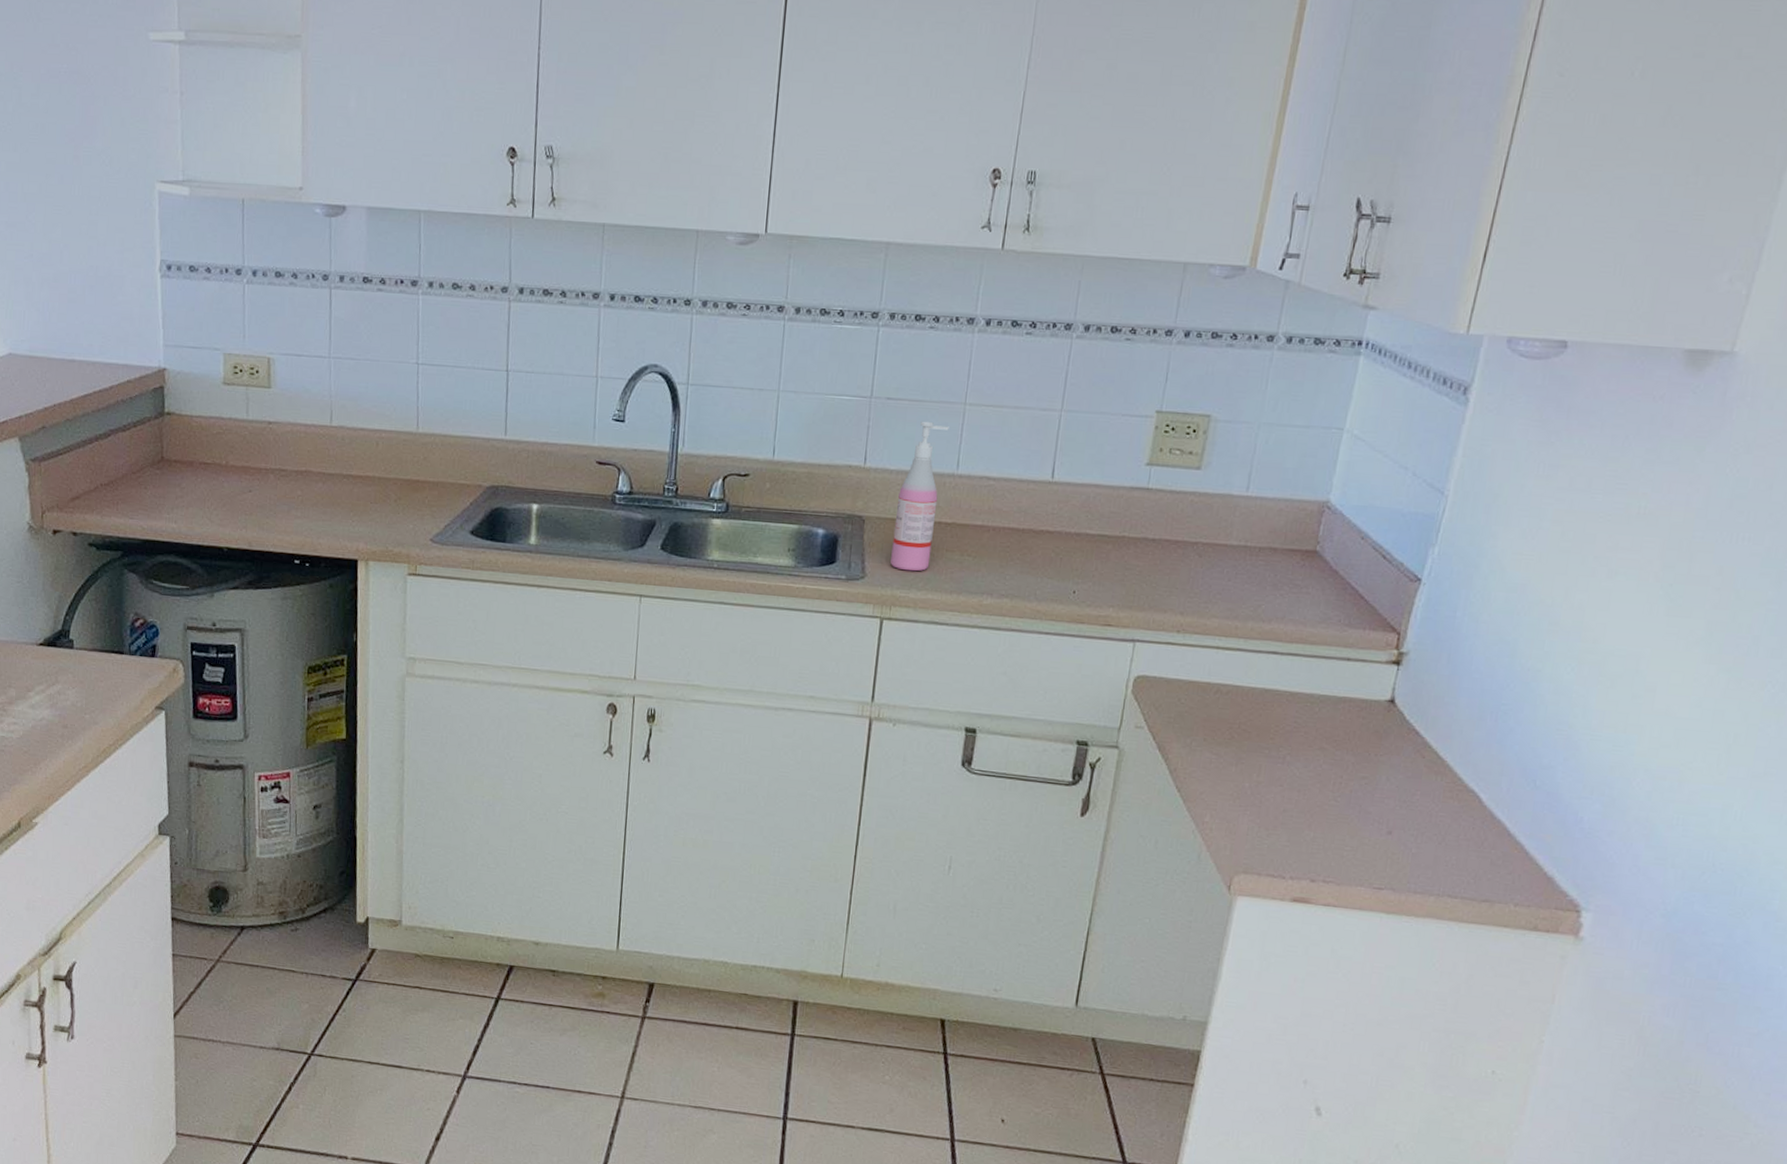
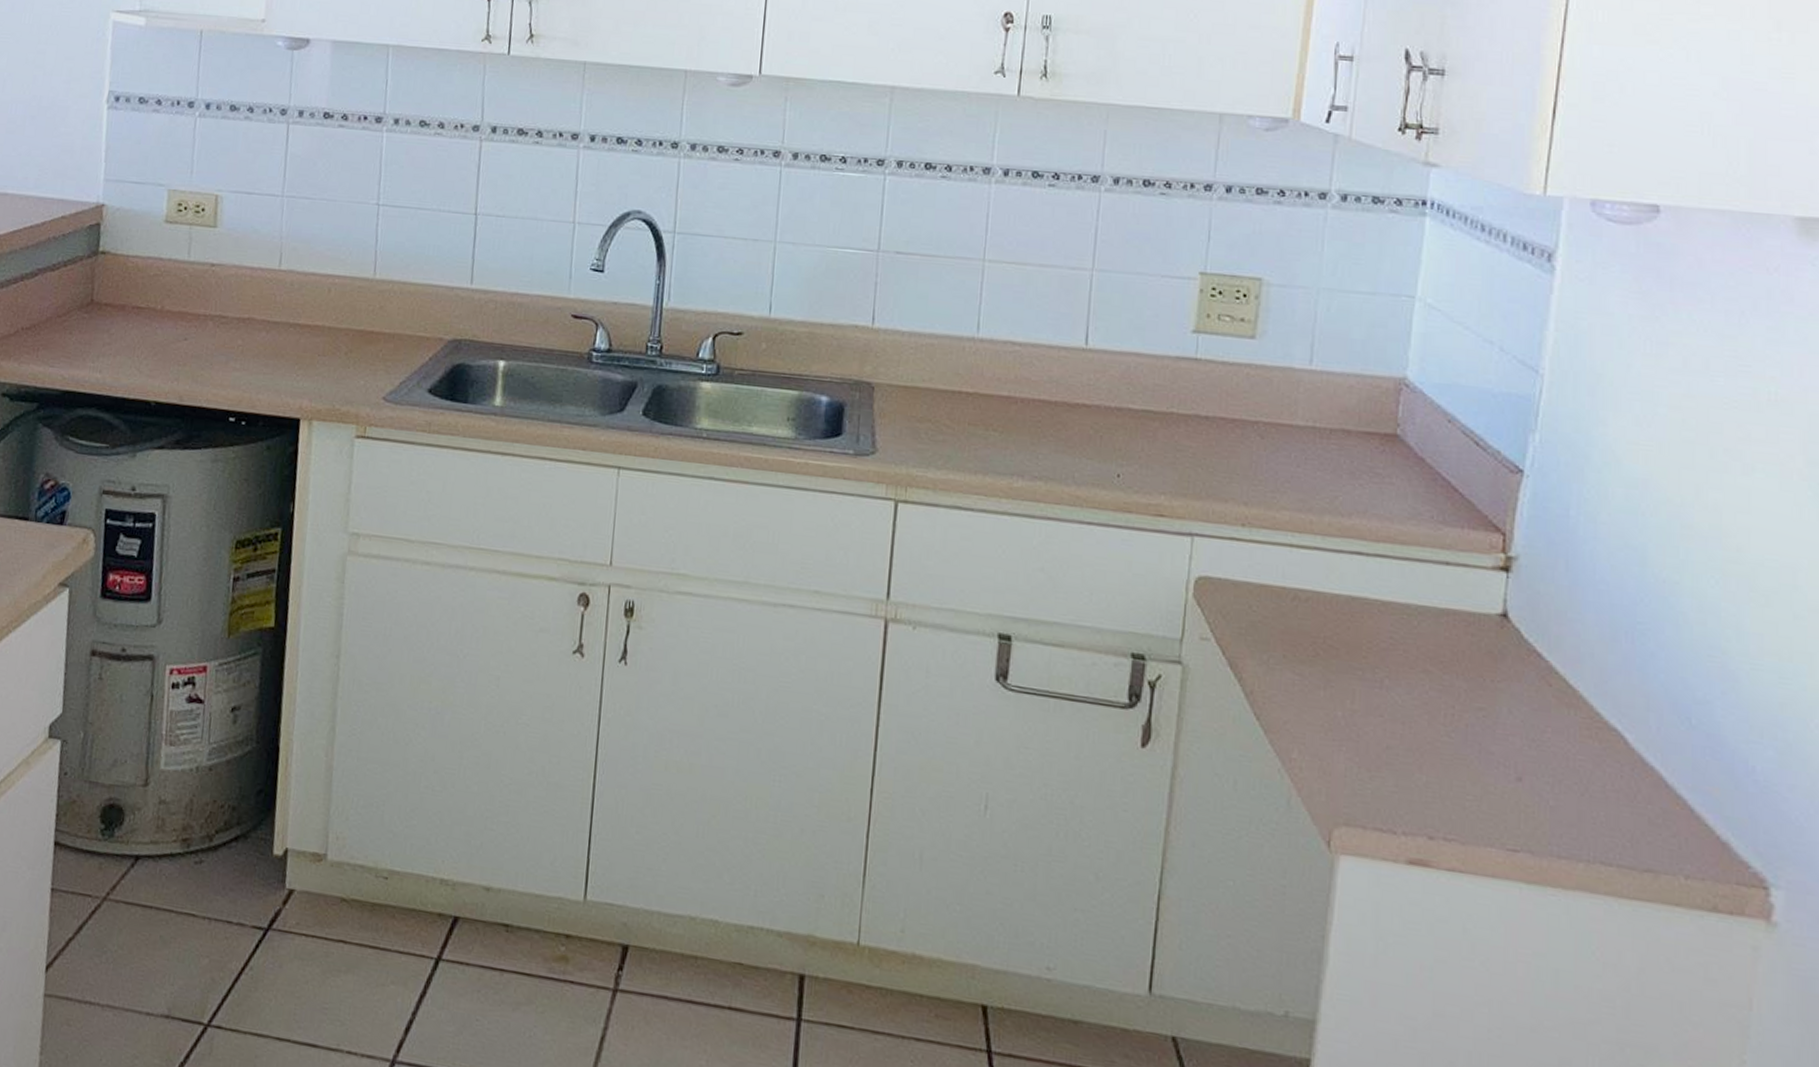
soap dispenser: present [890,421,949,572] -> none [905,278,967,448]

